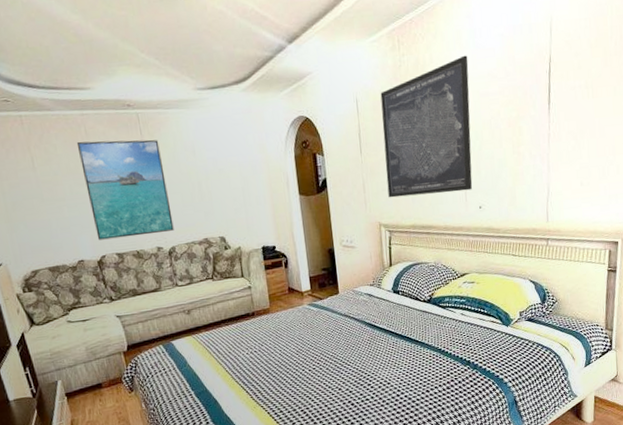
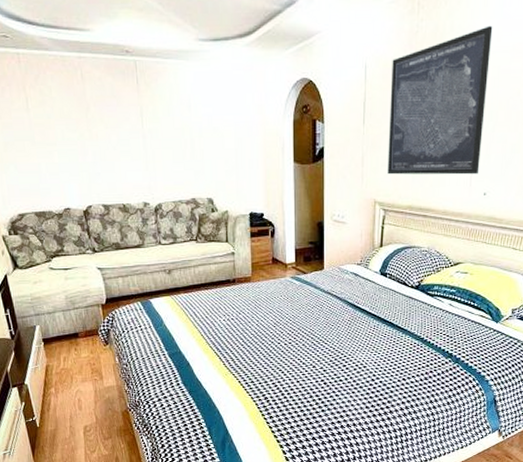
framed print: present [76,139,174,240] -> none [71,85,162,190]

